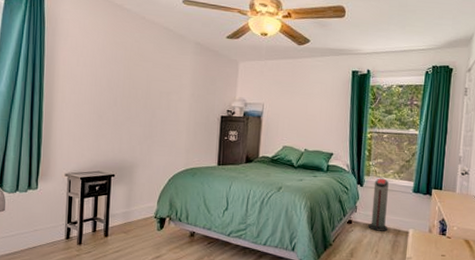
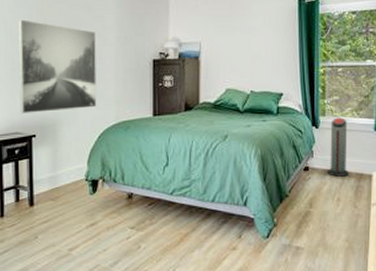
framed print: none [103,73,173,156] -> present [18,19,97,114]

